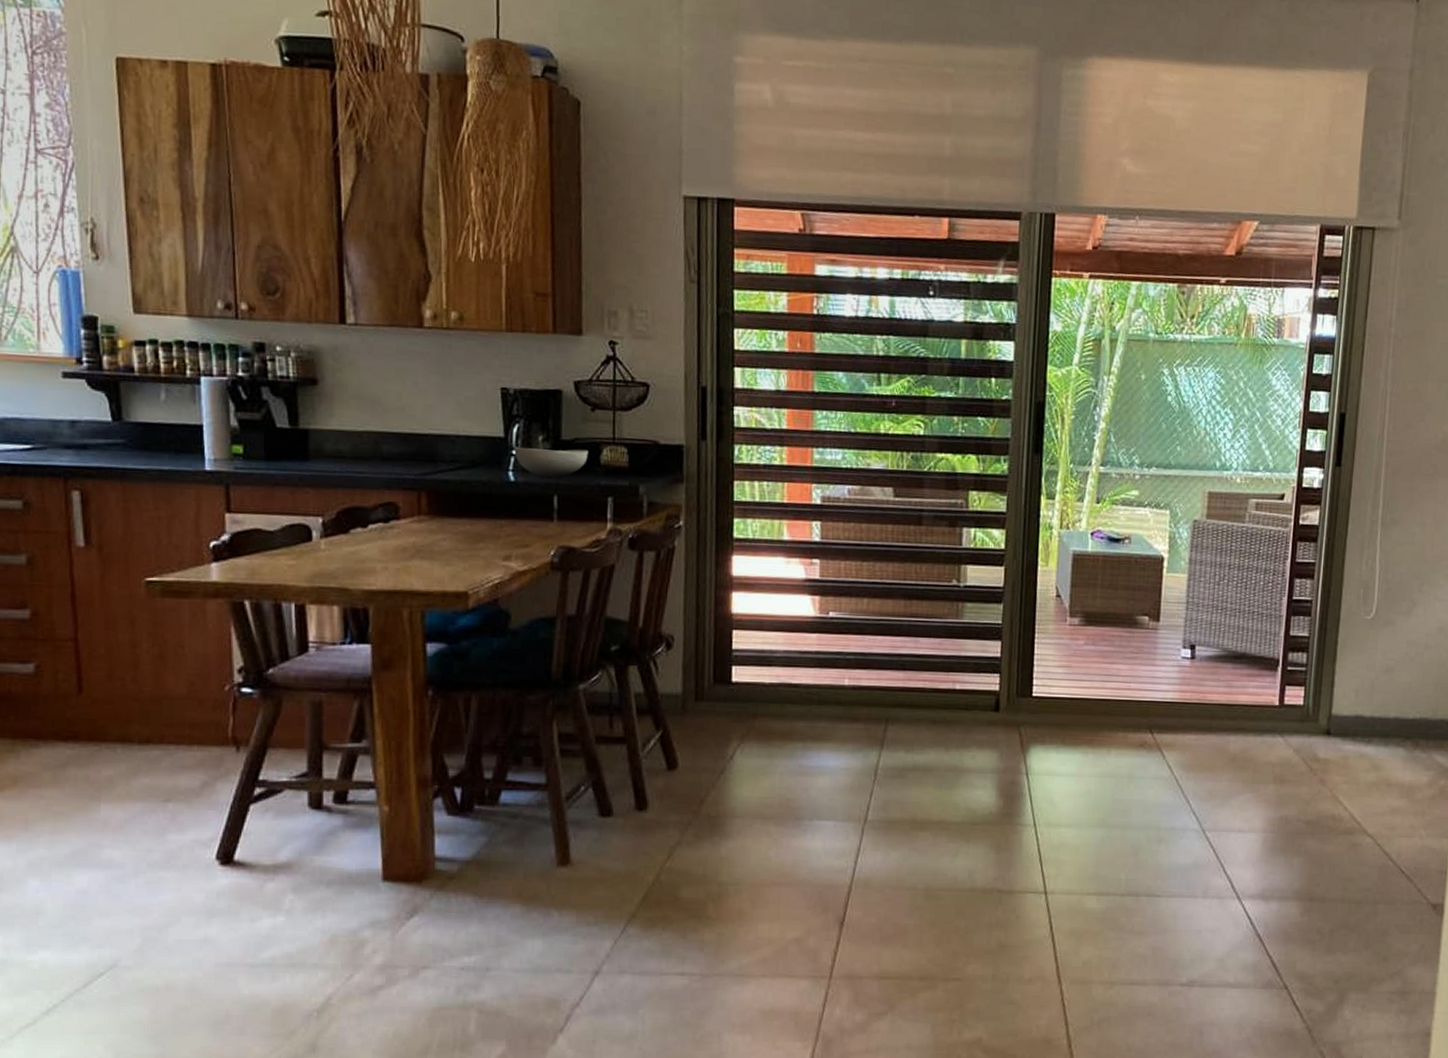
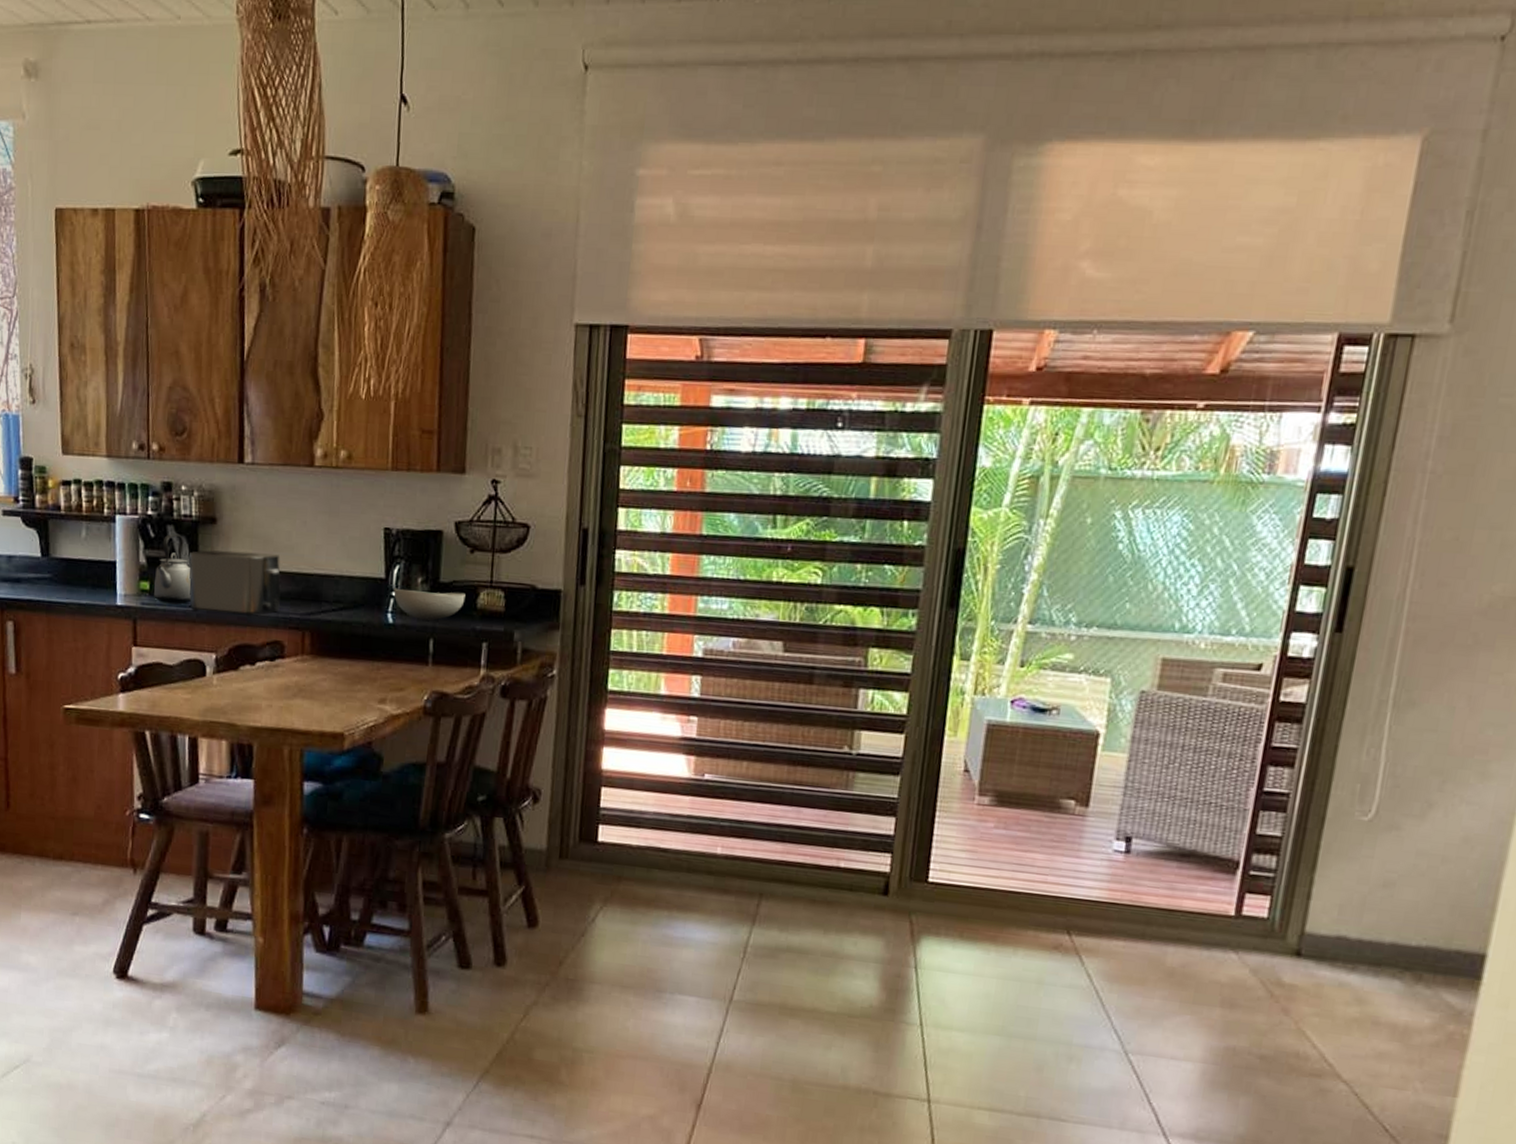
kettle: none [249,396,292,468] -> present [154,534,191,604]
toaster: none [287,411,392,479] -> present [188,550,281,617]

